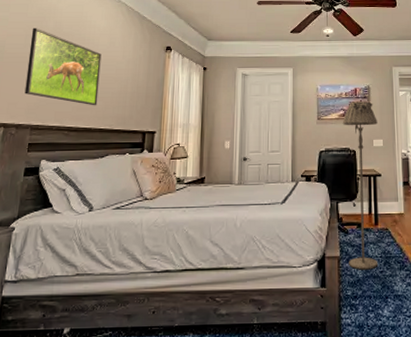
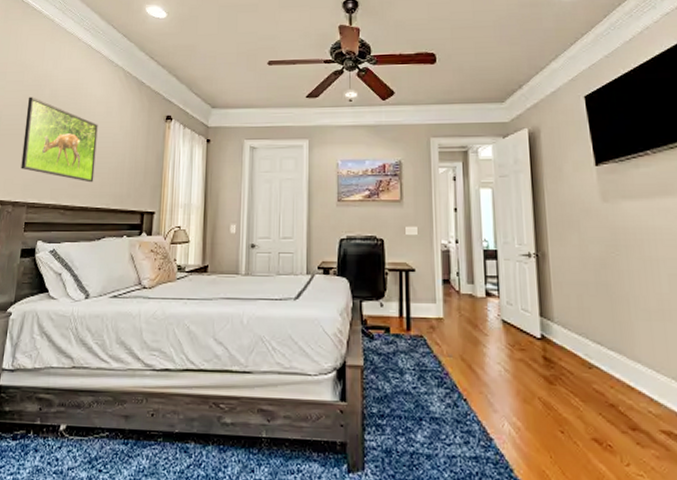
floor lamp: present [342,101,377,270] -> none [367,180,411,384]

